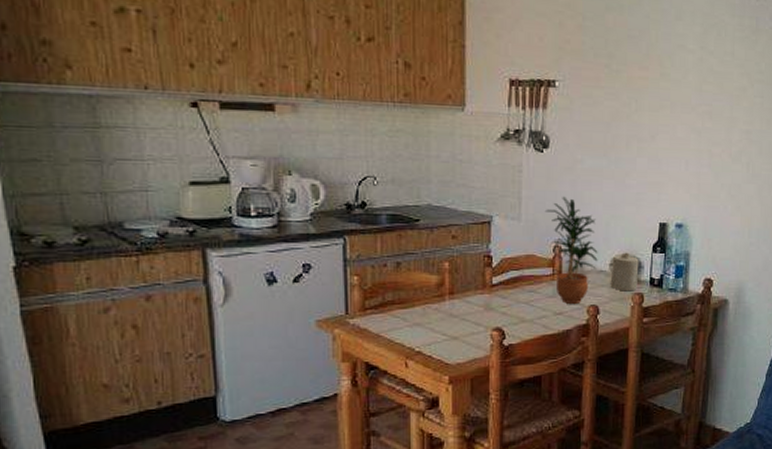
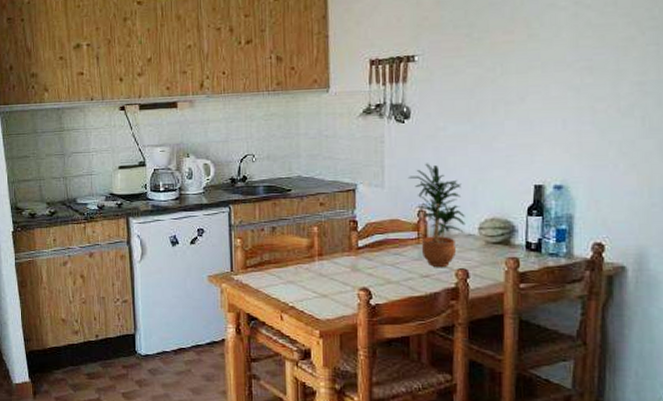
candle: present [610,252,639,292] -> none [480,215,512,256]

